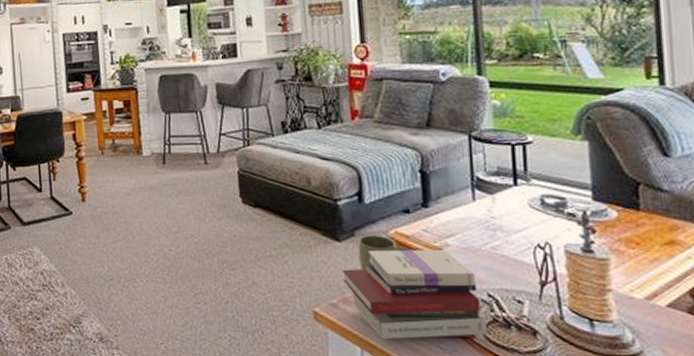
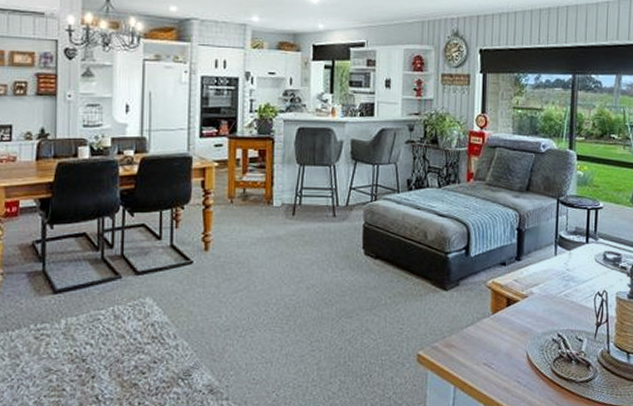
books: present [343,249,487,340] -> none [446,296,554,377]
mug: present [358,235,409,271] -> none [460,284,502,316]

